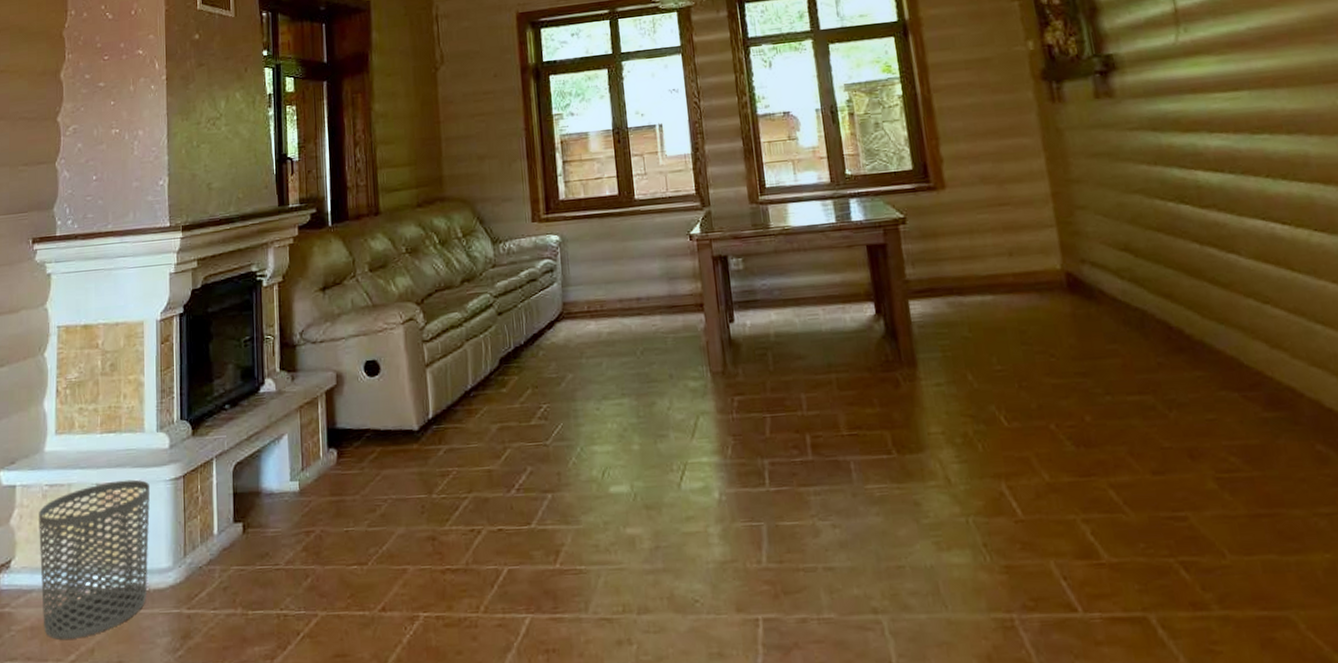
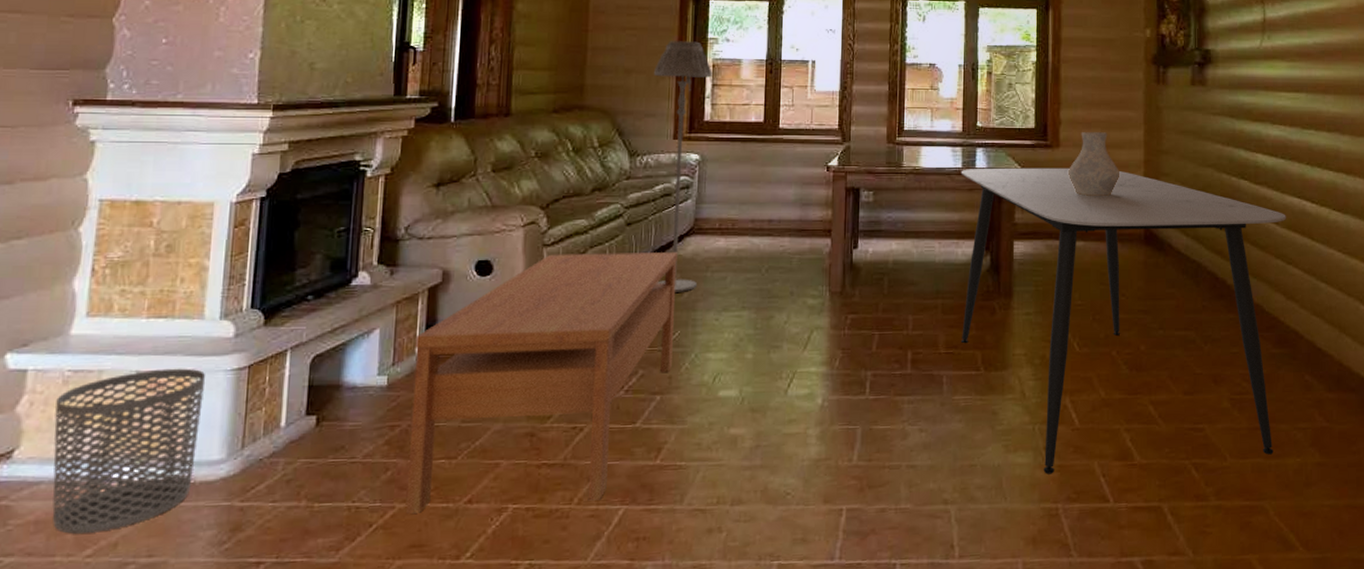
coffee table: none [319,339,559,622] -> present [407,252,677,514]
floor lamp: none [505,119,573,382] -> present [654,41,712,292]
dining table: none [835,208,1290,577] -> present [960,168,1286,474]
vase: none [960,165,1024,242] -> present [1069,131,1119,197]

